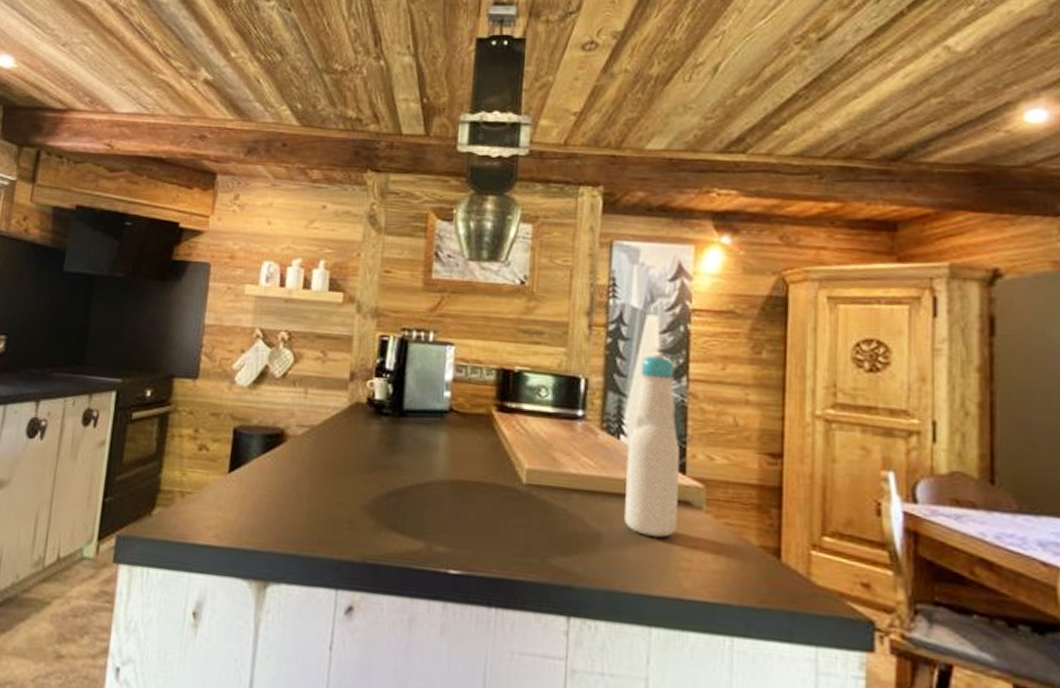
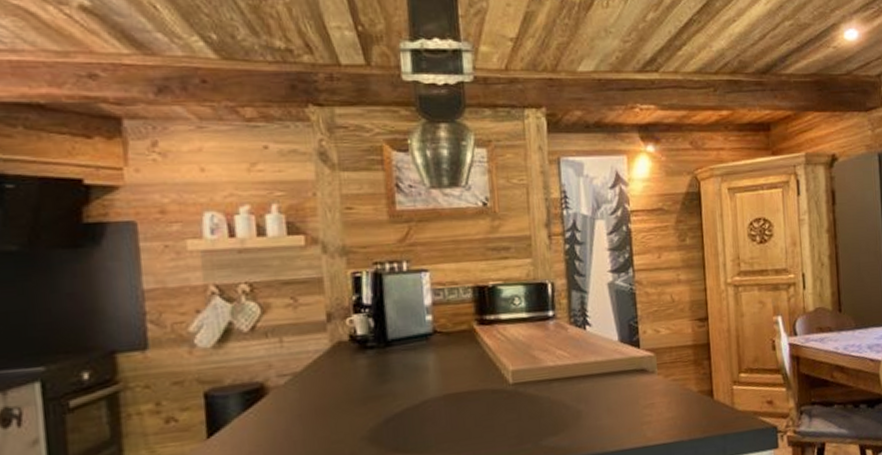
bottle: present [625,354,681,538] -> none [592,252,638,404]

